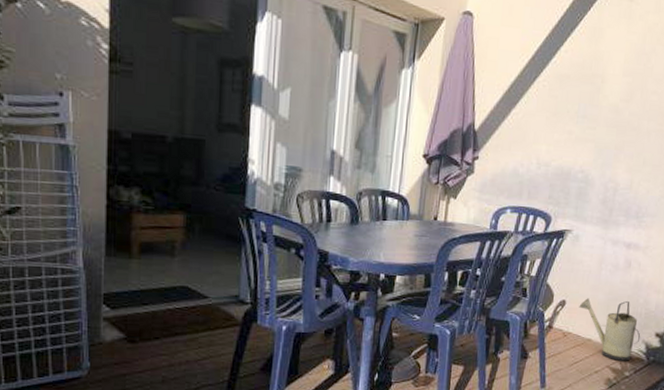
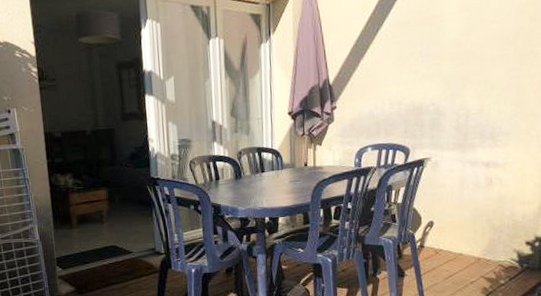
watering can: present [579,298,641,361] -> none [446,215,511,271]

